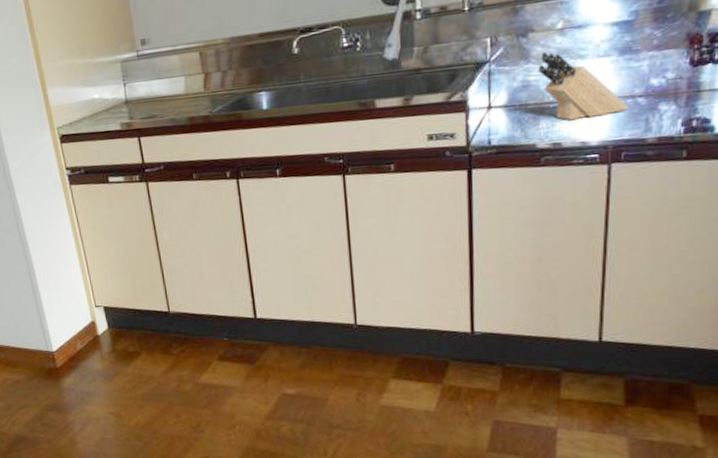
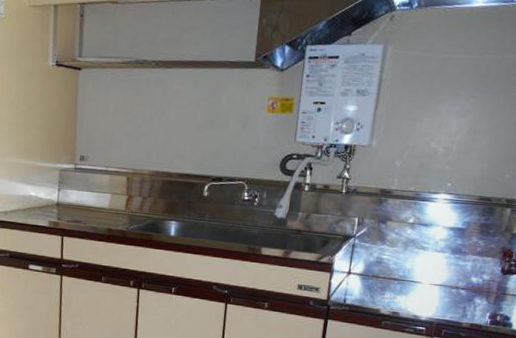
knife block: present [538,51,629,121] -> none [390,238,453,298]

